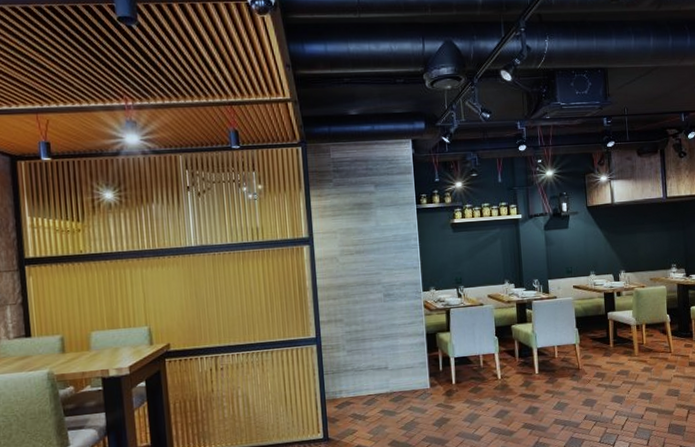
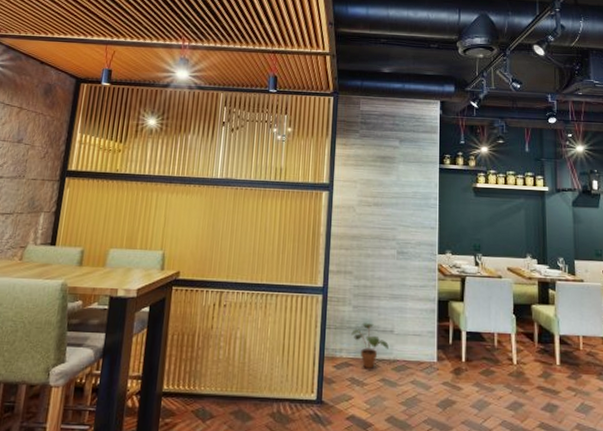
potted plant: none [348,363,385,404] -> present [351,323,389,369]

